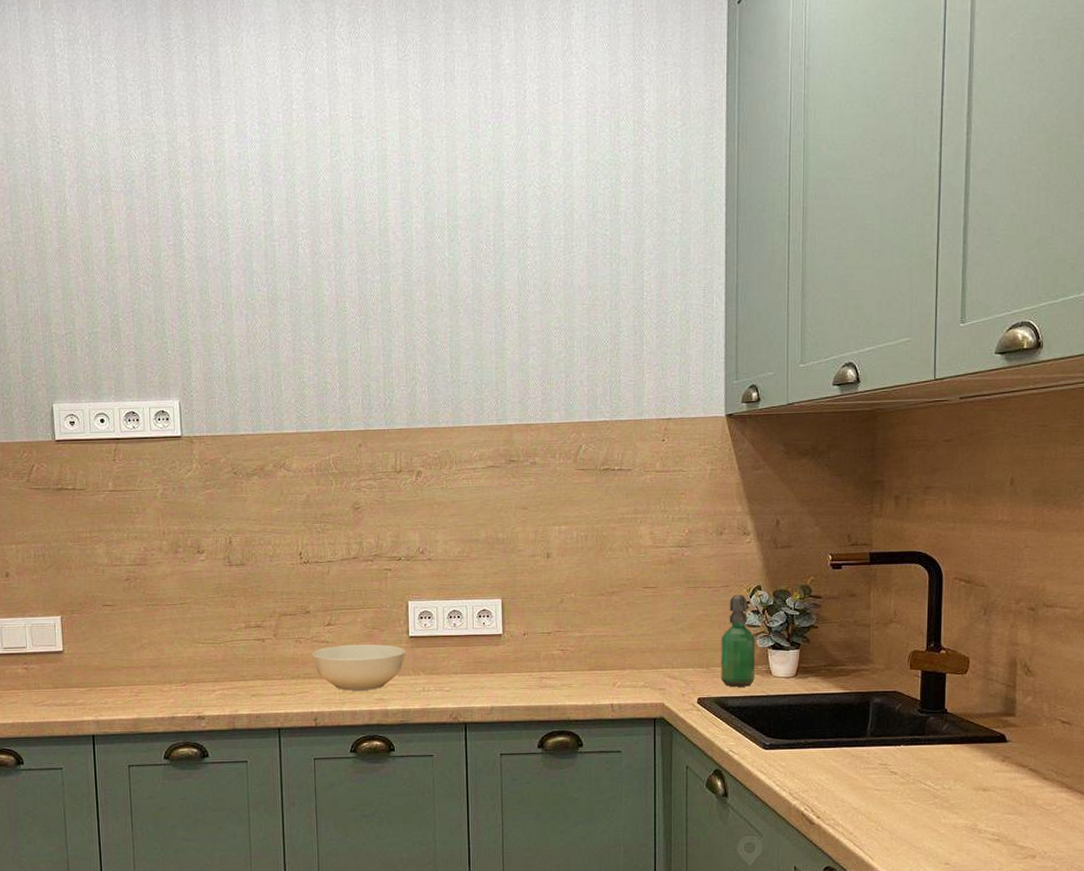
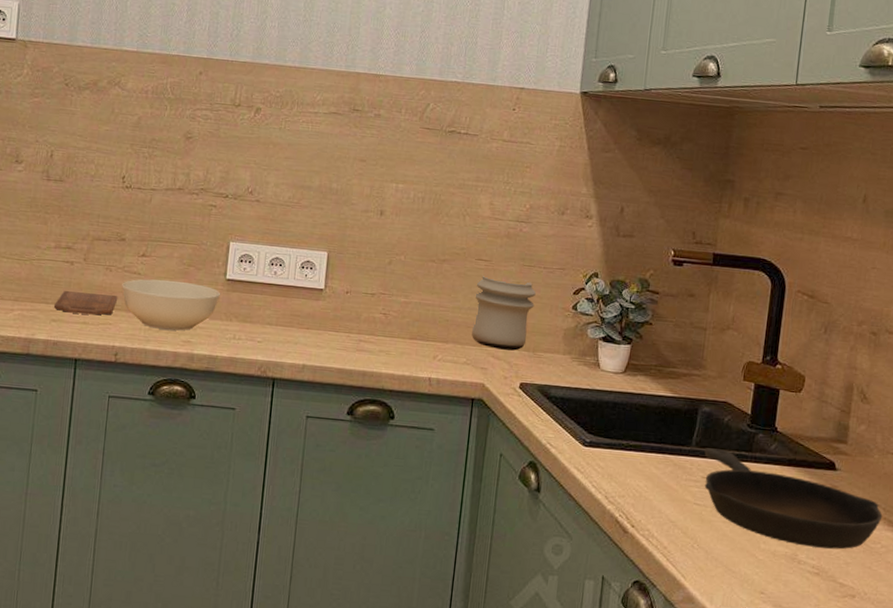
cutting board: none [252,665,311,687] -> present [54,291,118,316]
jar: none [646,601,703,670] -> present [472,274,536,351]
soap dispenser: present [721,594,755,687] -> none [546,278,586,378]
frying pan: none [879,736,1056,816] -> present [704,448,883,549]

